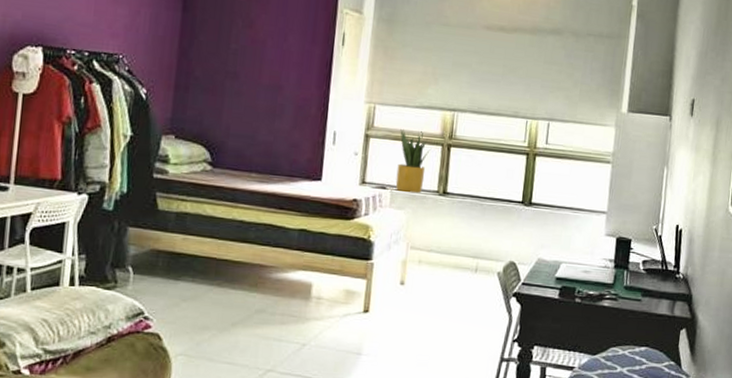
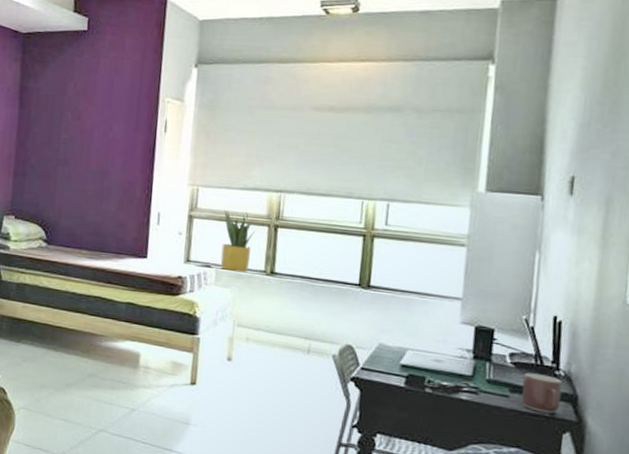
mug: none [650,277,682,313] -> present [521,372,563,414]

